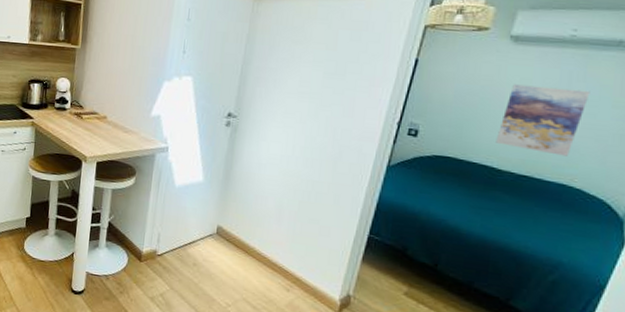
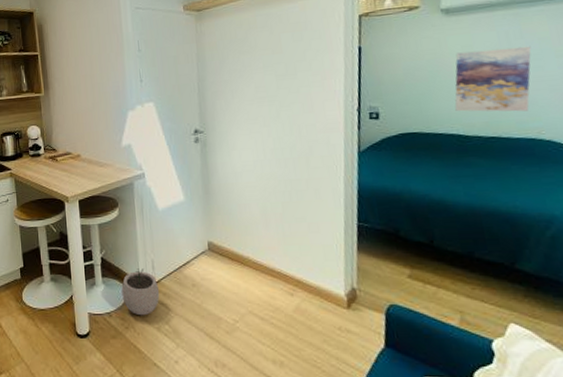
plant pot: none [122,239,161,285] -> present [121,268,160,316]

